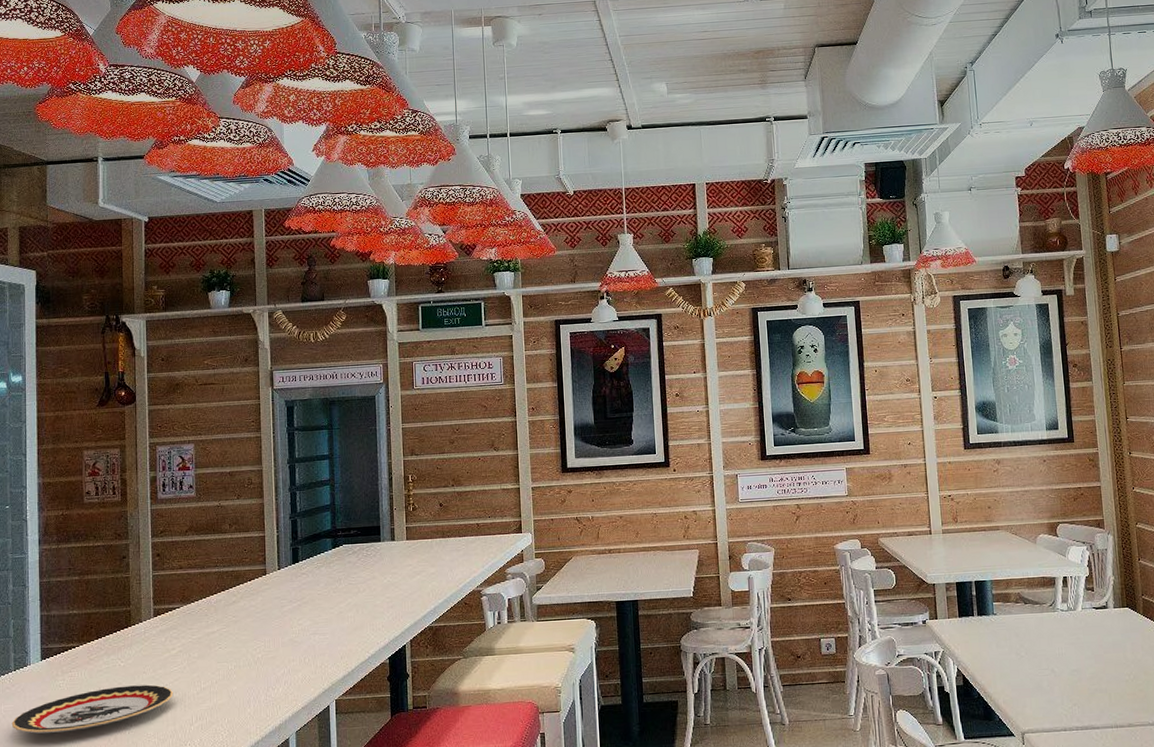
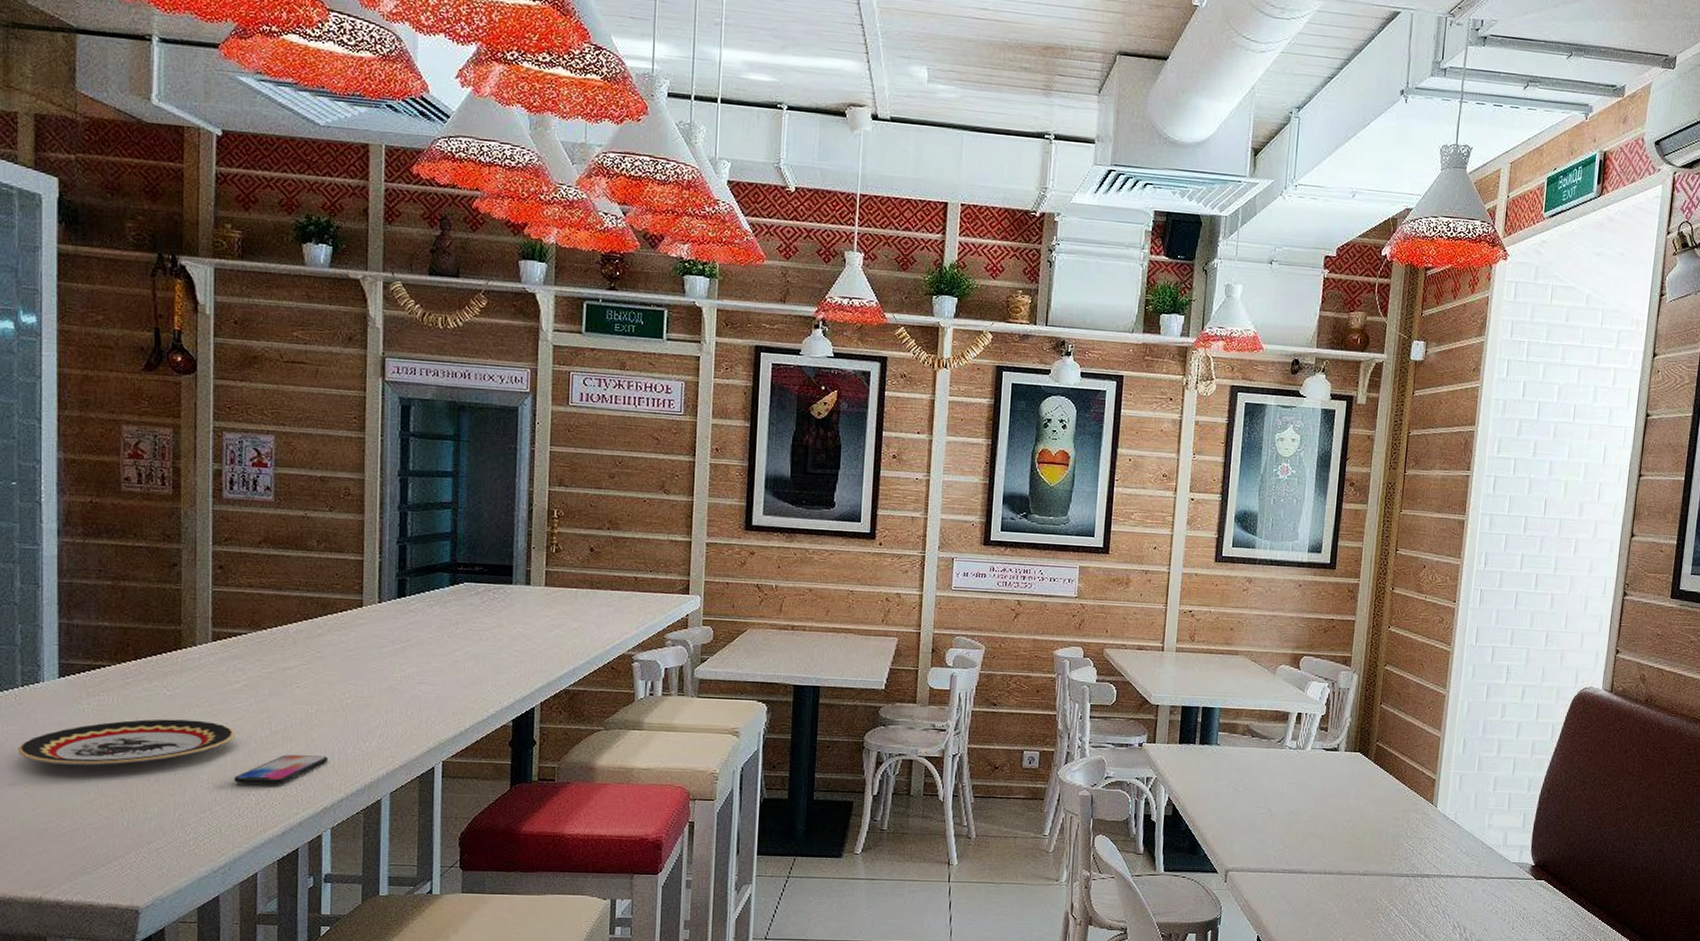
smartphone: none [173,705,246,736] -> present [233,755,329,785]

